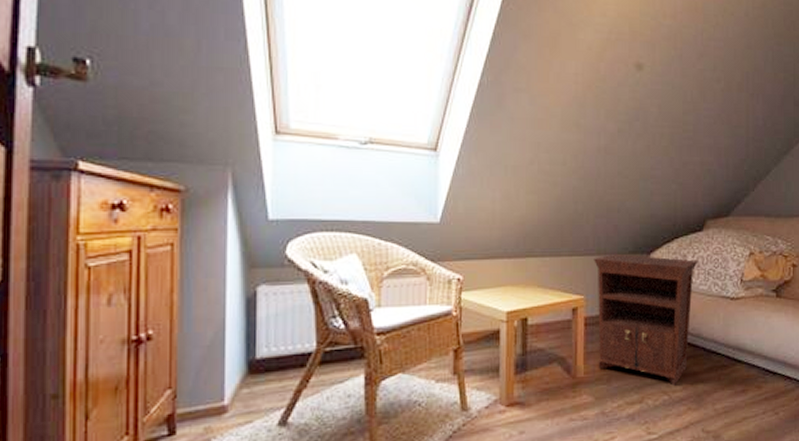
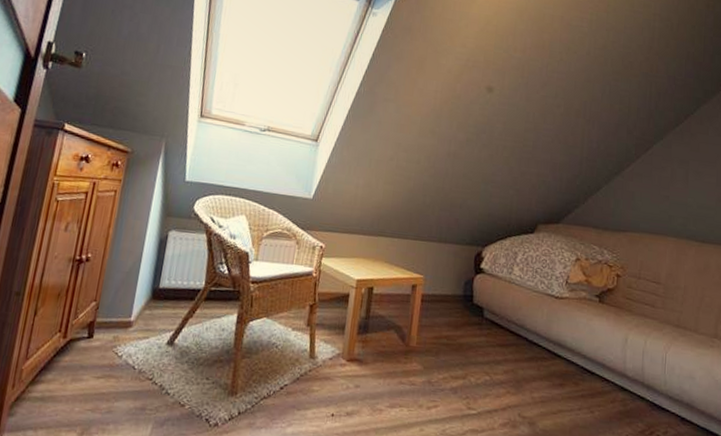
nightstand: present [594,253,698,386] -> none [429,243,528,368]

